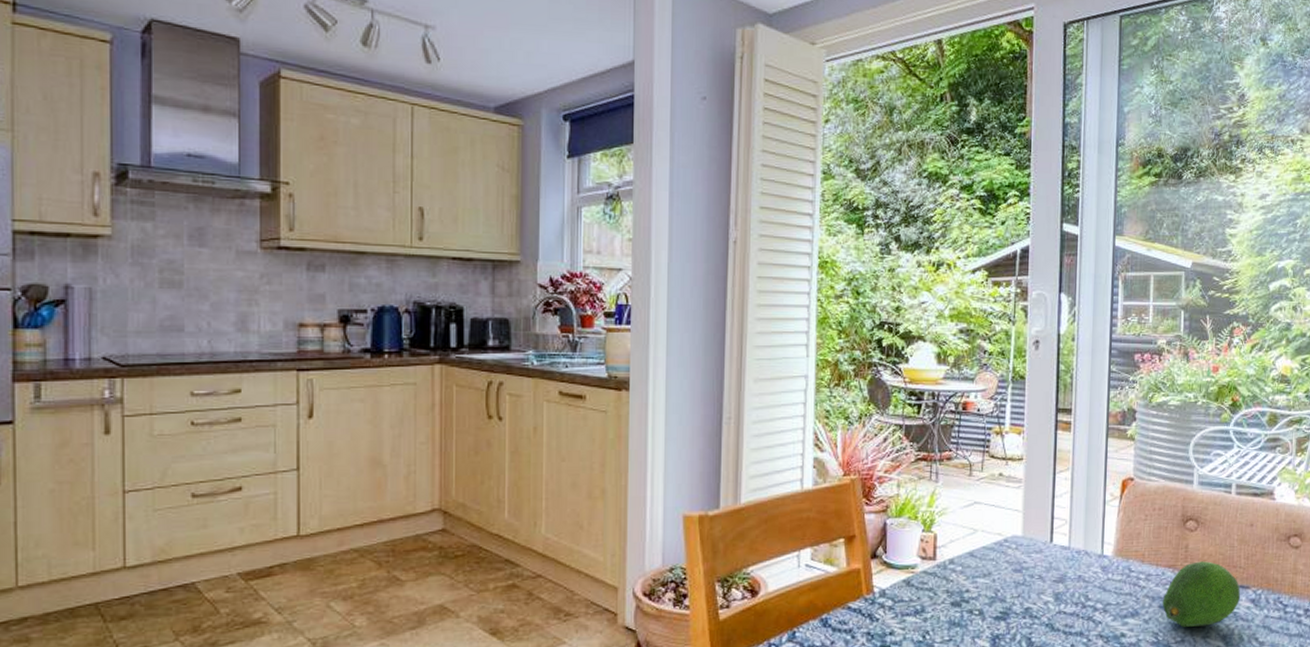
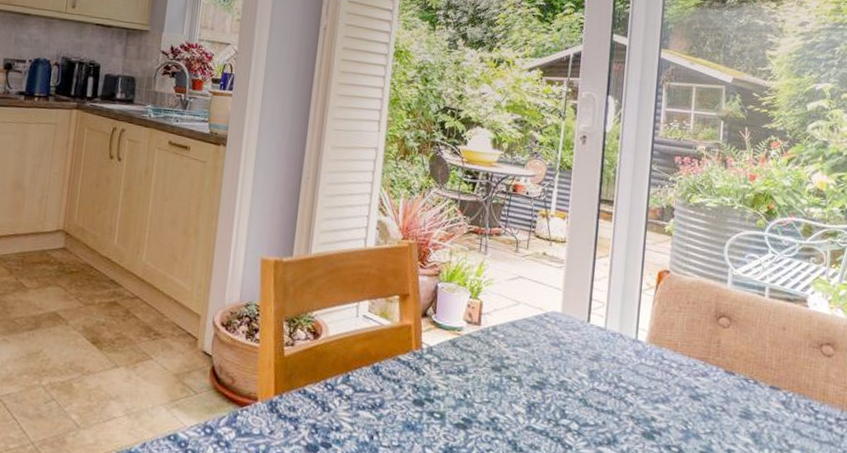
fruit: present [1162,561,1240,627] -> none [692,357,771,422]

